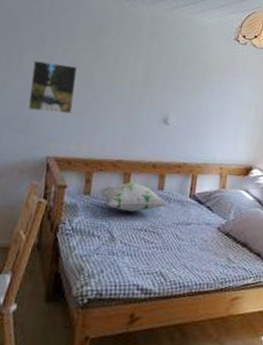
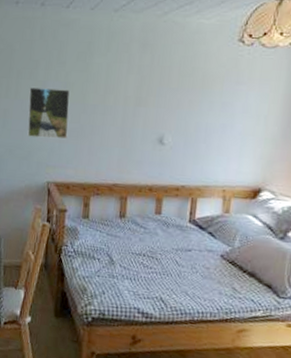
decorative pillow: present [98,182,168,212] -> none [96,206,166,237]

